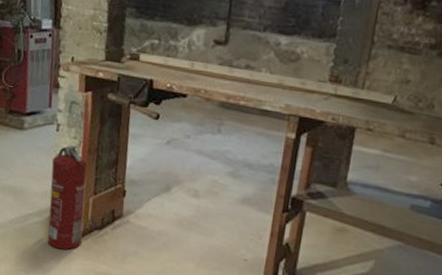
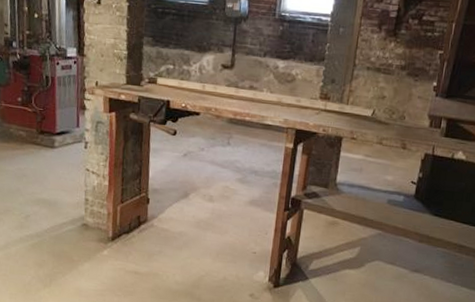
fire extinguisher: present [47,145,88,250] -> none [81,160,114,253]

